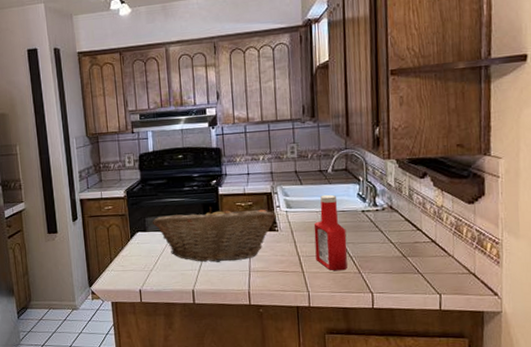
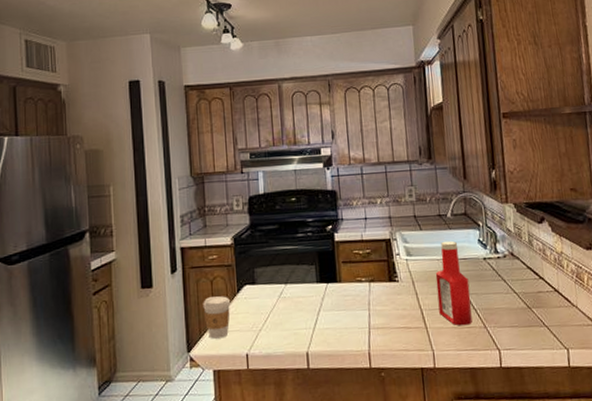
coffee cup: none [101,241,125,277] -> present [203,296,231,339]
fruit basket: present [152,206,276,262] -> none [261,255,396,319]

